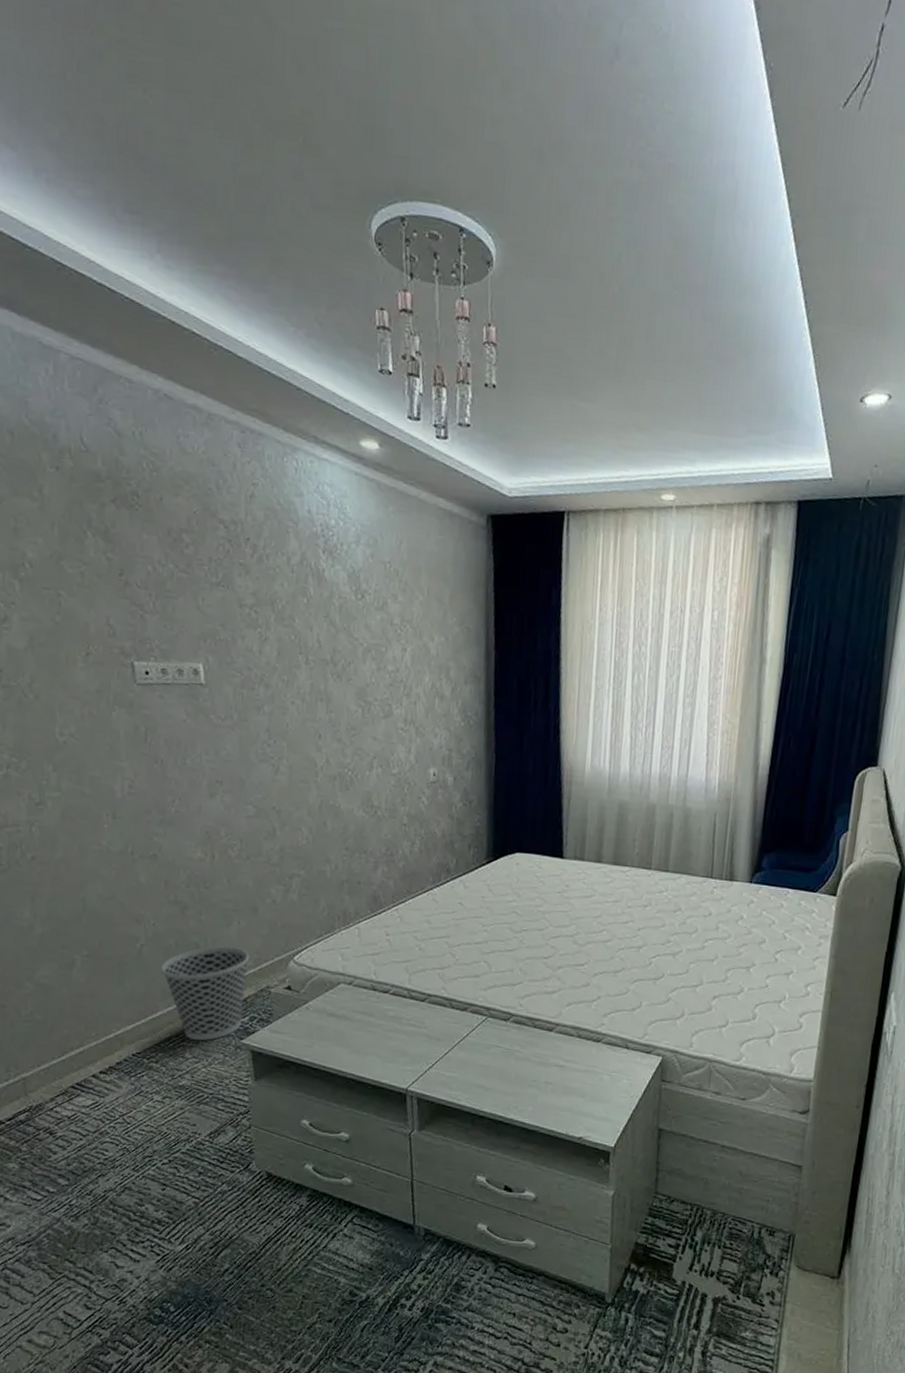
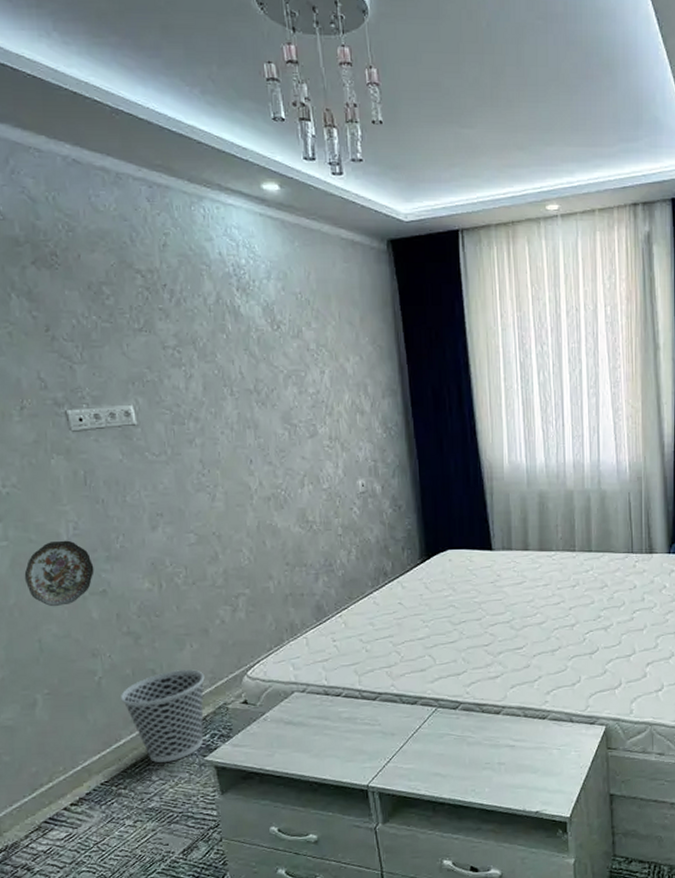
decorative plate: none [74,797,146,867] -> present [24,540,94,607]

